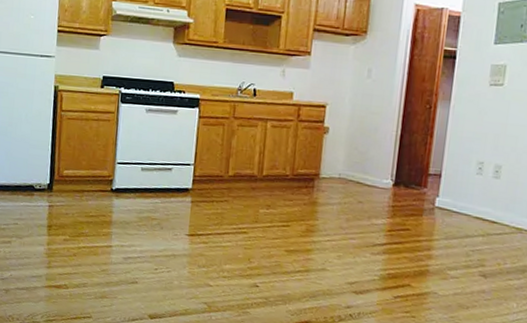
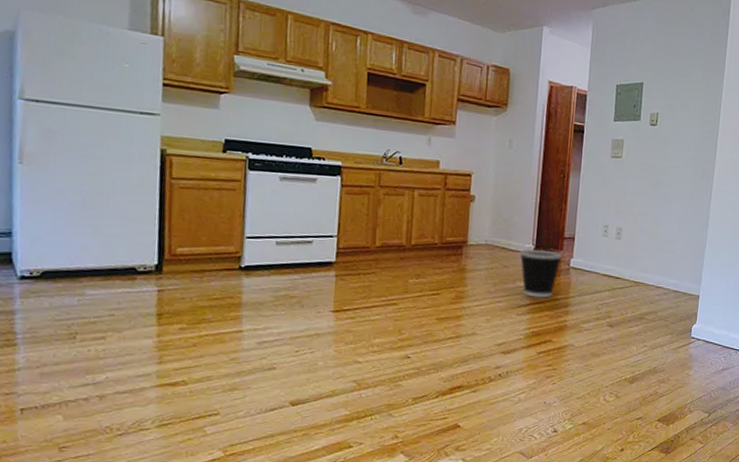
wastebasket: none [376,184,427,239] -> present [519,248,563,298]

